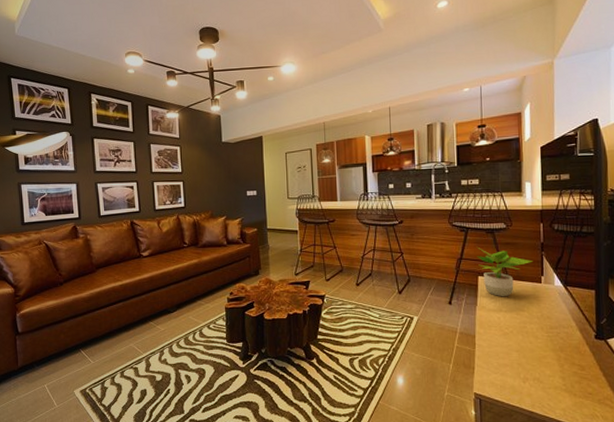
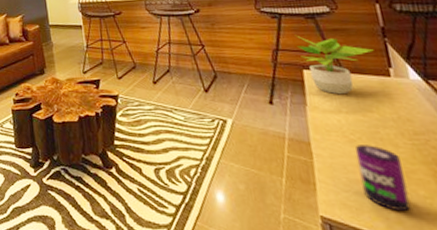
beverage can: none [507,337,539,387] -> present [355,145,411,212]

